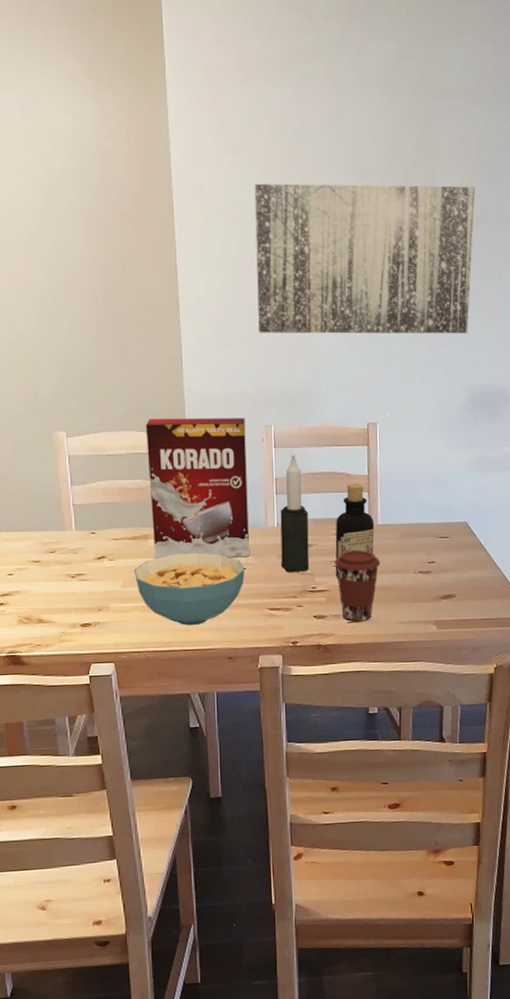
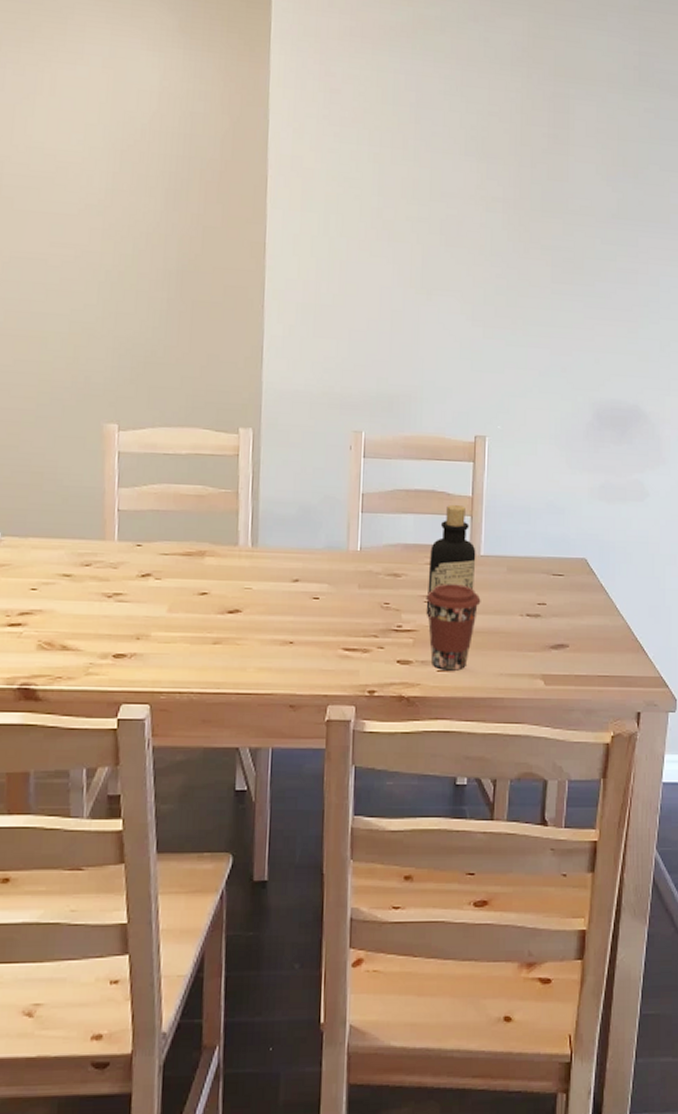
cereal bowl: present [133,552,245,626] -> none [183,575,318,665]
cereal box: present [145,418,249,559] -> none [210,414,332,584]
wall art: present [254,183,475,334] -> none [355,159,612,342]
candle: present [280,454,310,572] -> none [362,466,398,606]

